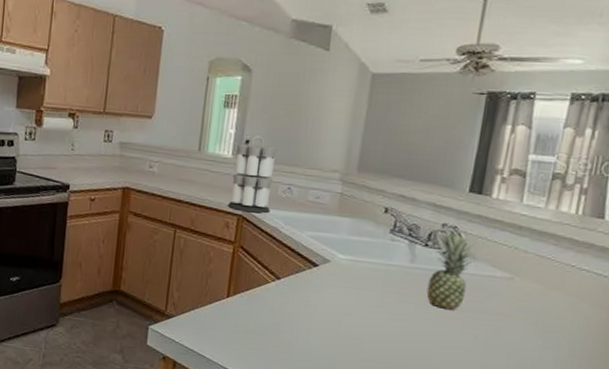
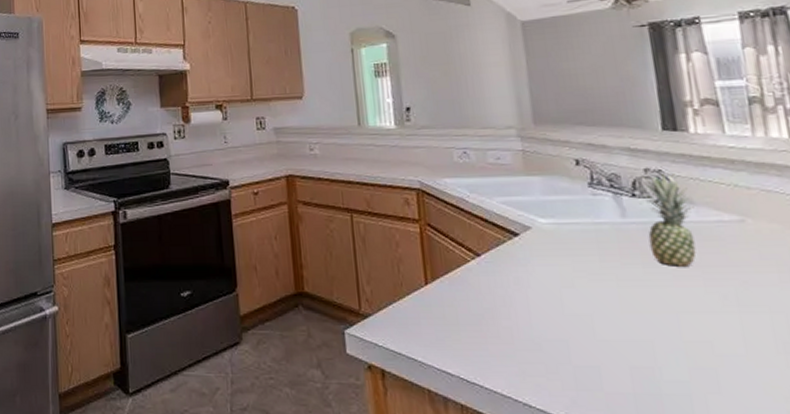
spice rack: present [228,136,278,214] -> none [397,101,450,185]

